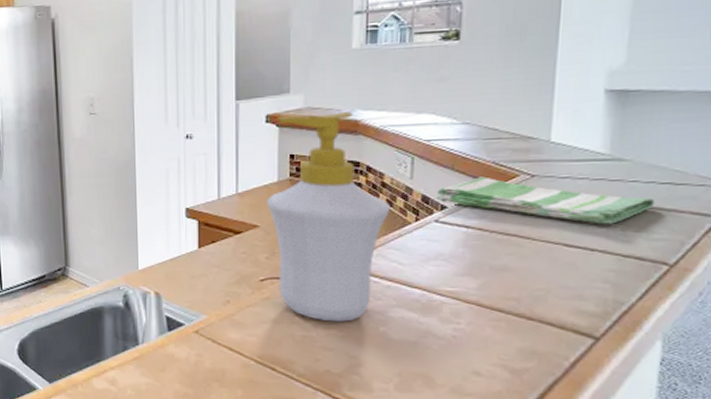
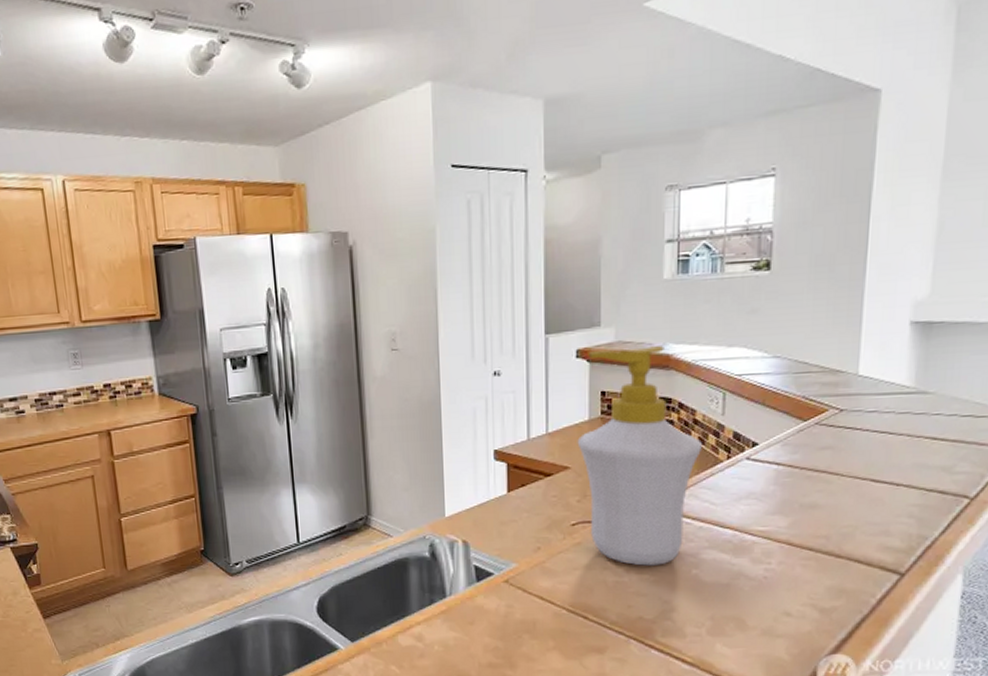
dish towel: present [436,176,655,224] -> none [747,412,957,459]

